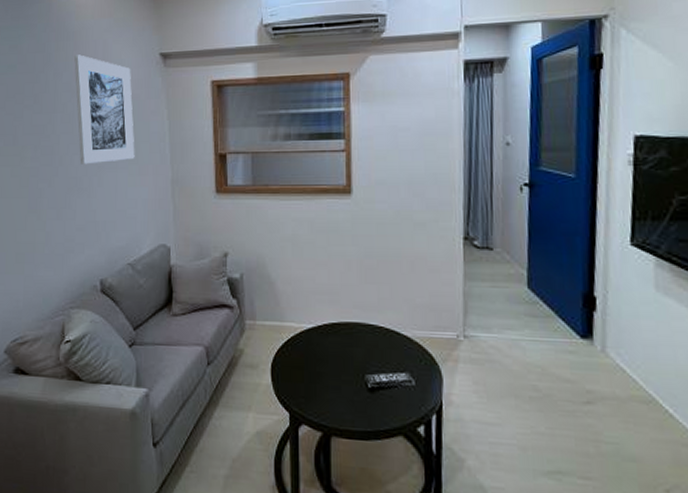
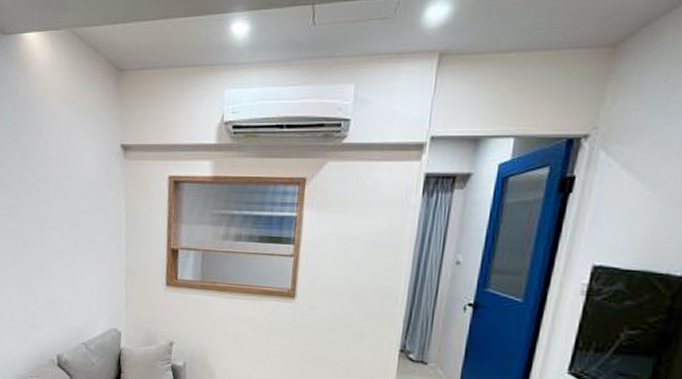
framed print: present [74,54,135,165] -> none [39,141,93,249]

